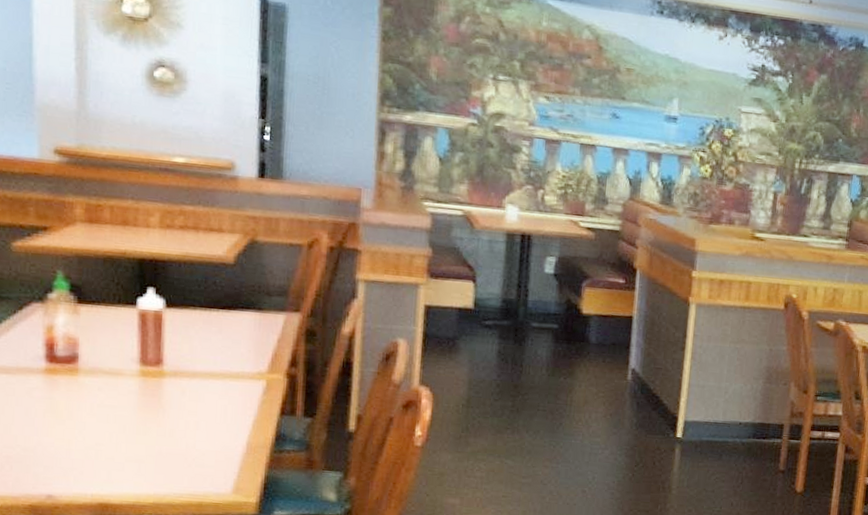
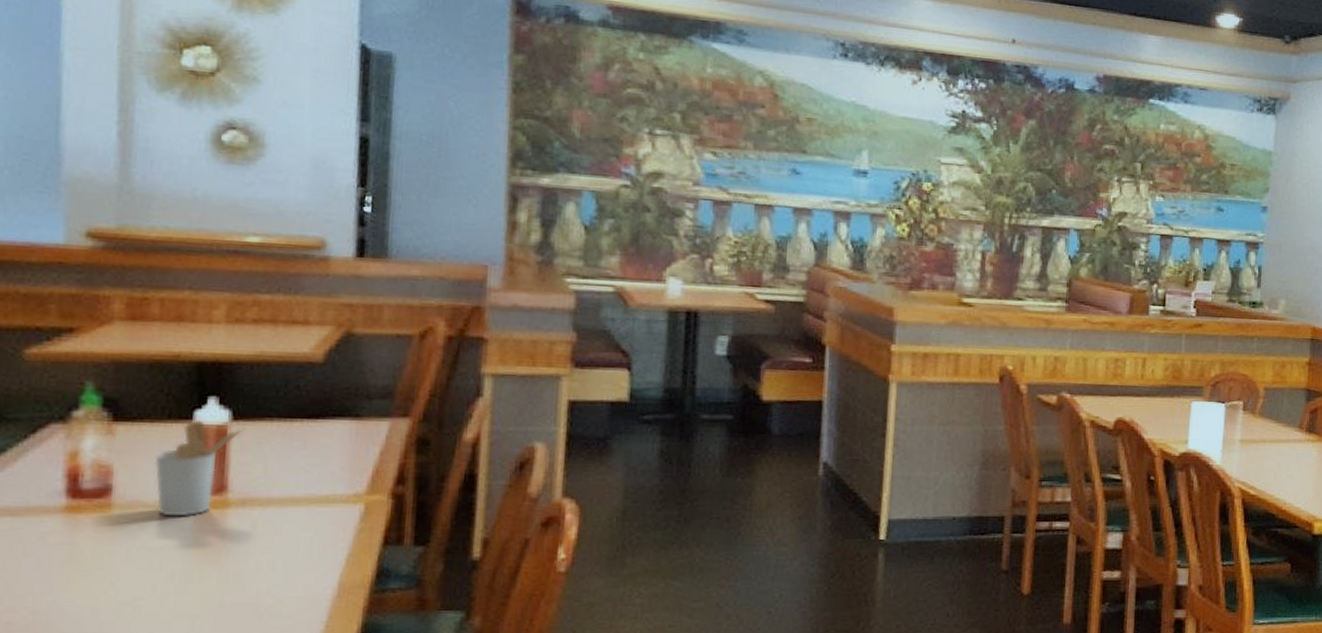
utensil holder: none [109,305,176,383] -> present [154,420,246,517]

